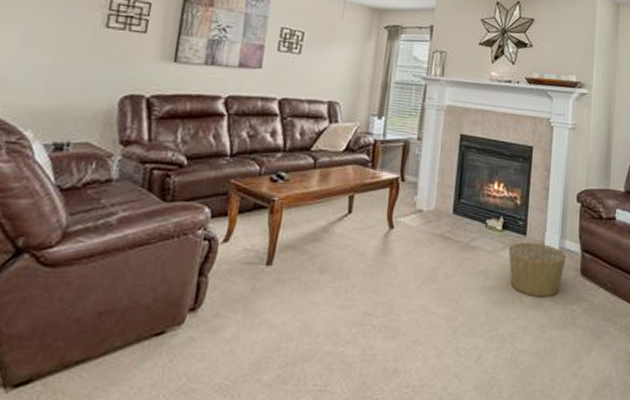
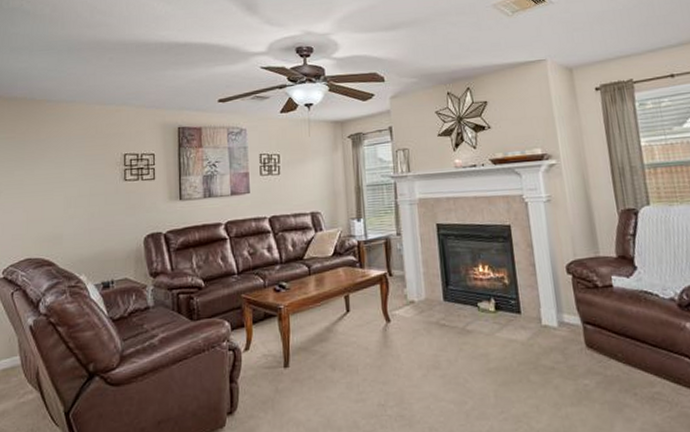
basket: present [508,242,566,298] -> none [505,319,568,375]

